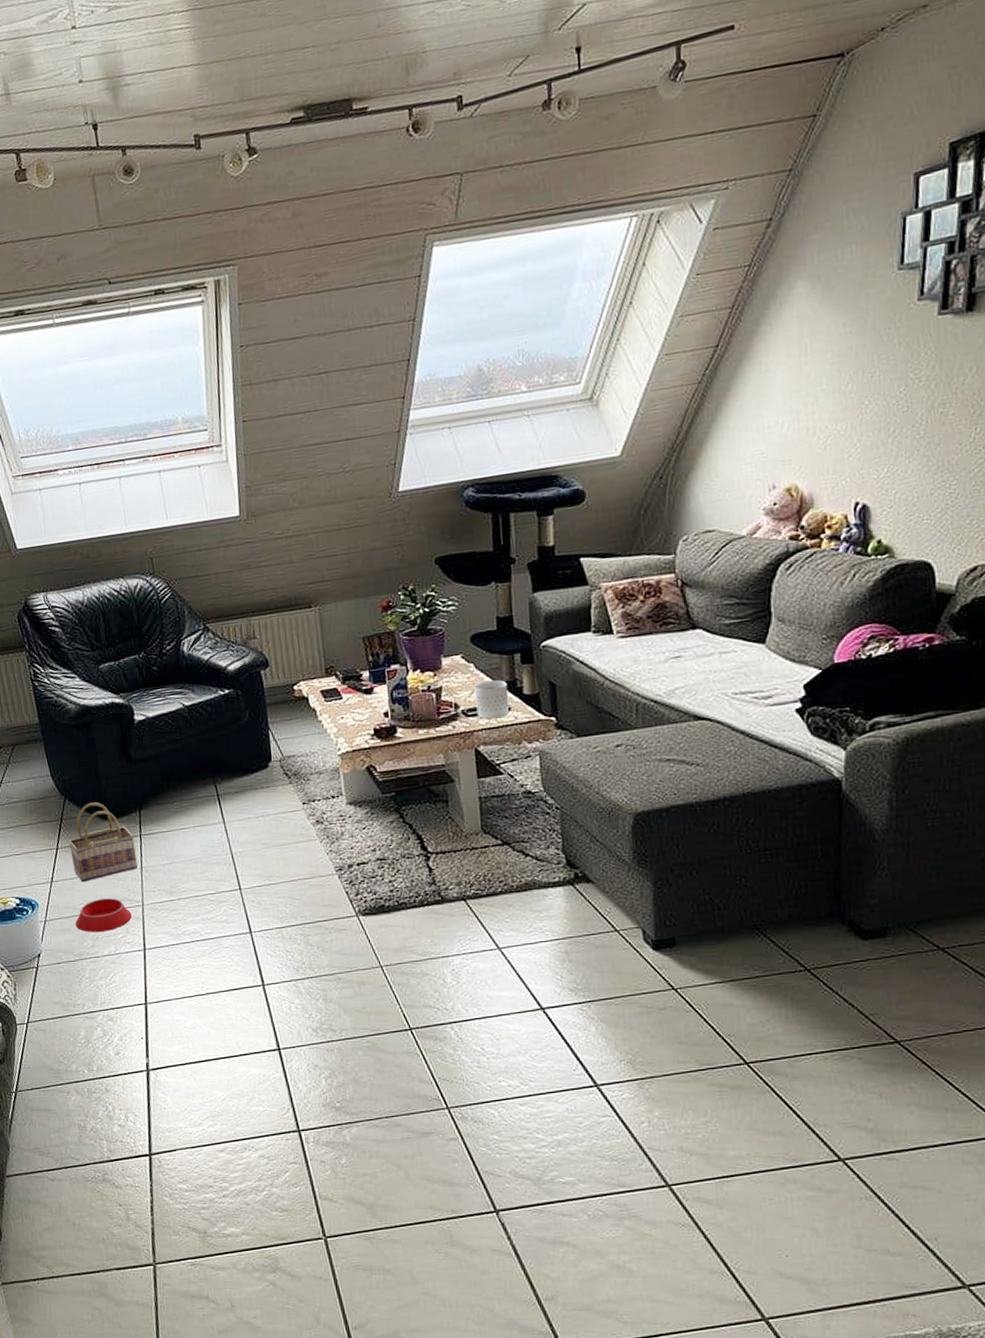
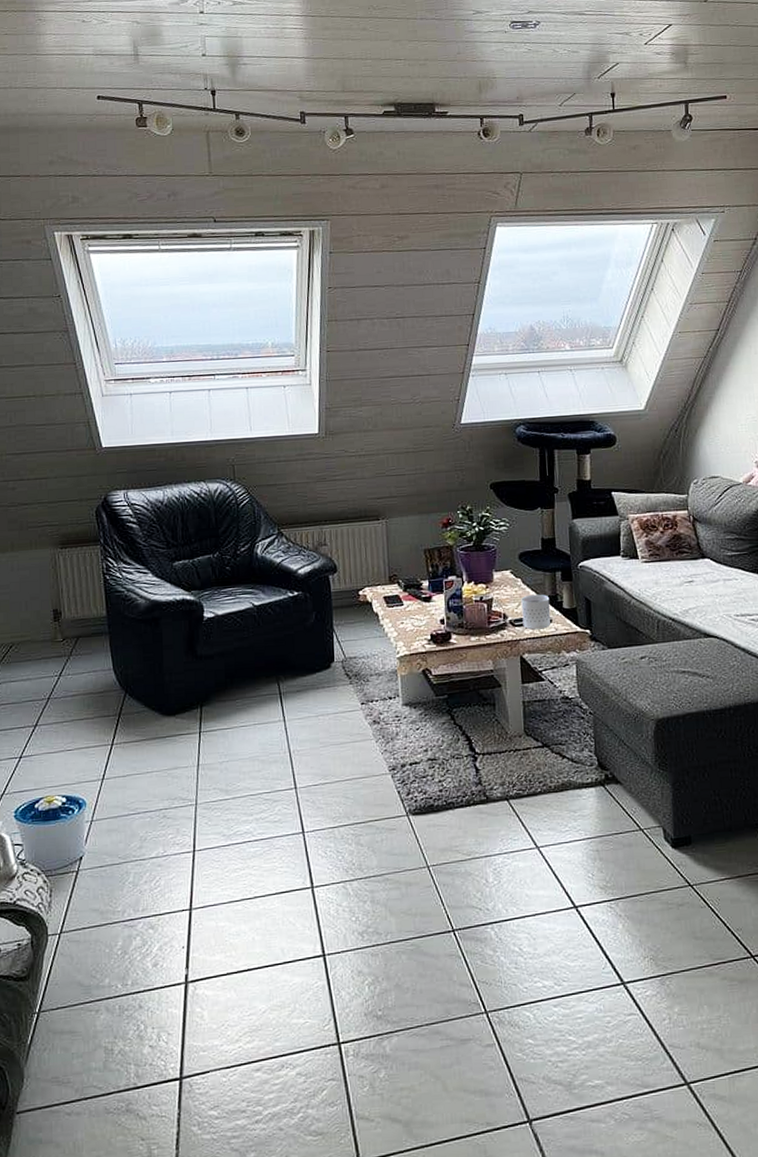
basket: present [67,802,138,883] -> none [124,698,195,780]
pet bowl: present [75,898,132,932] -> none [124,796,184,833]

